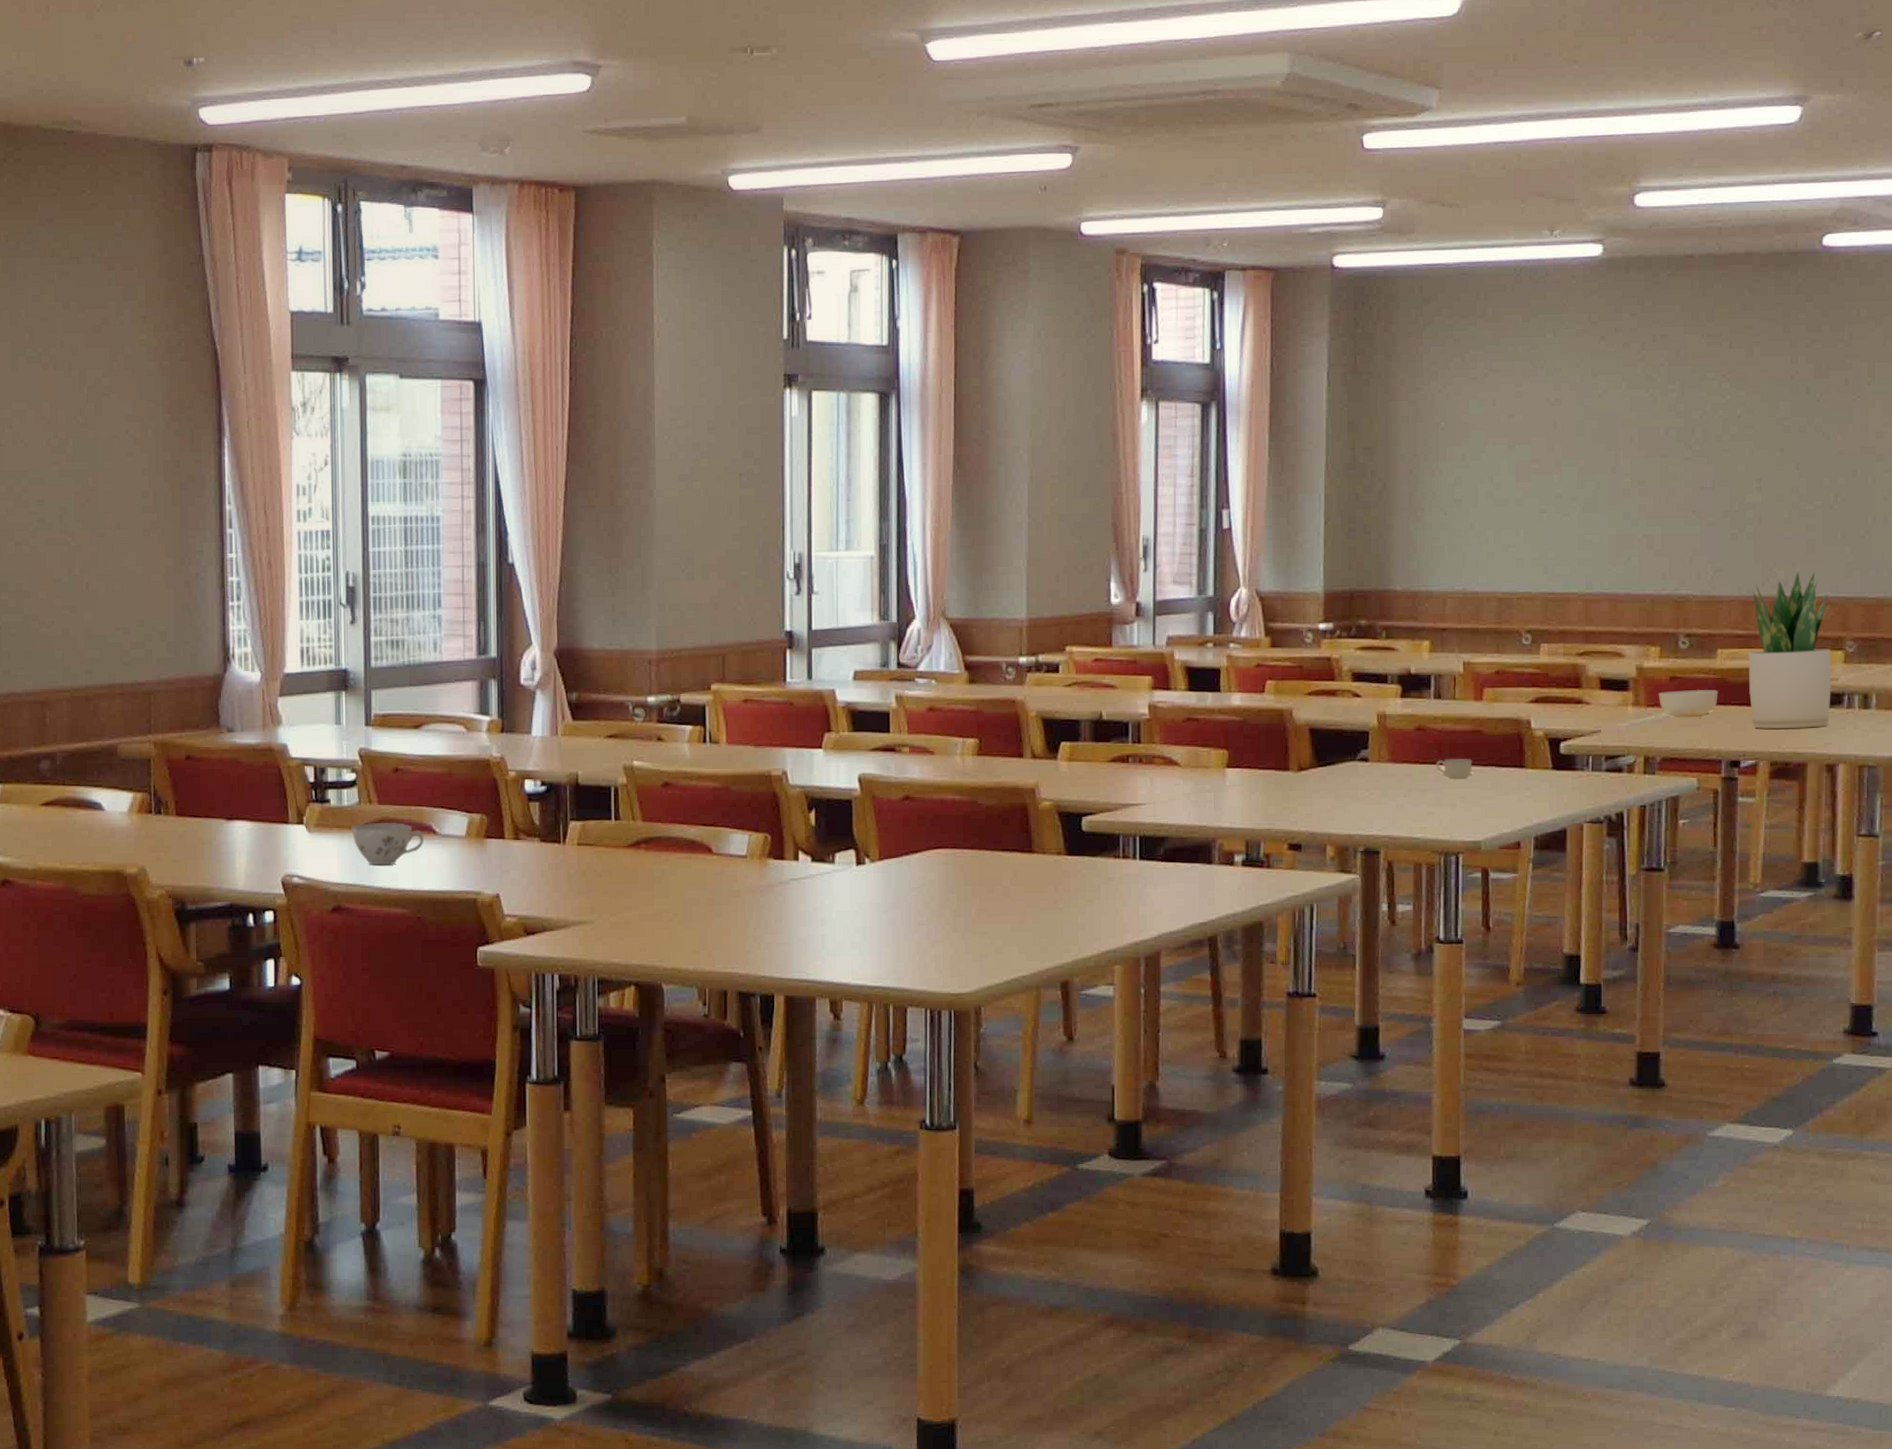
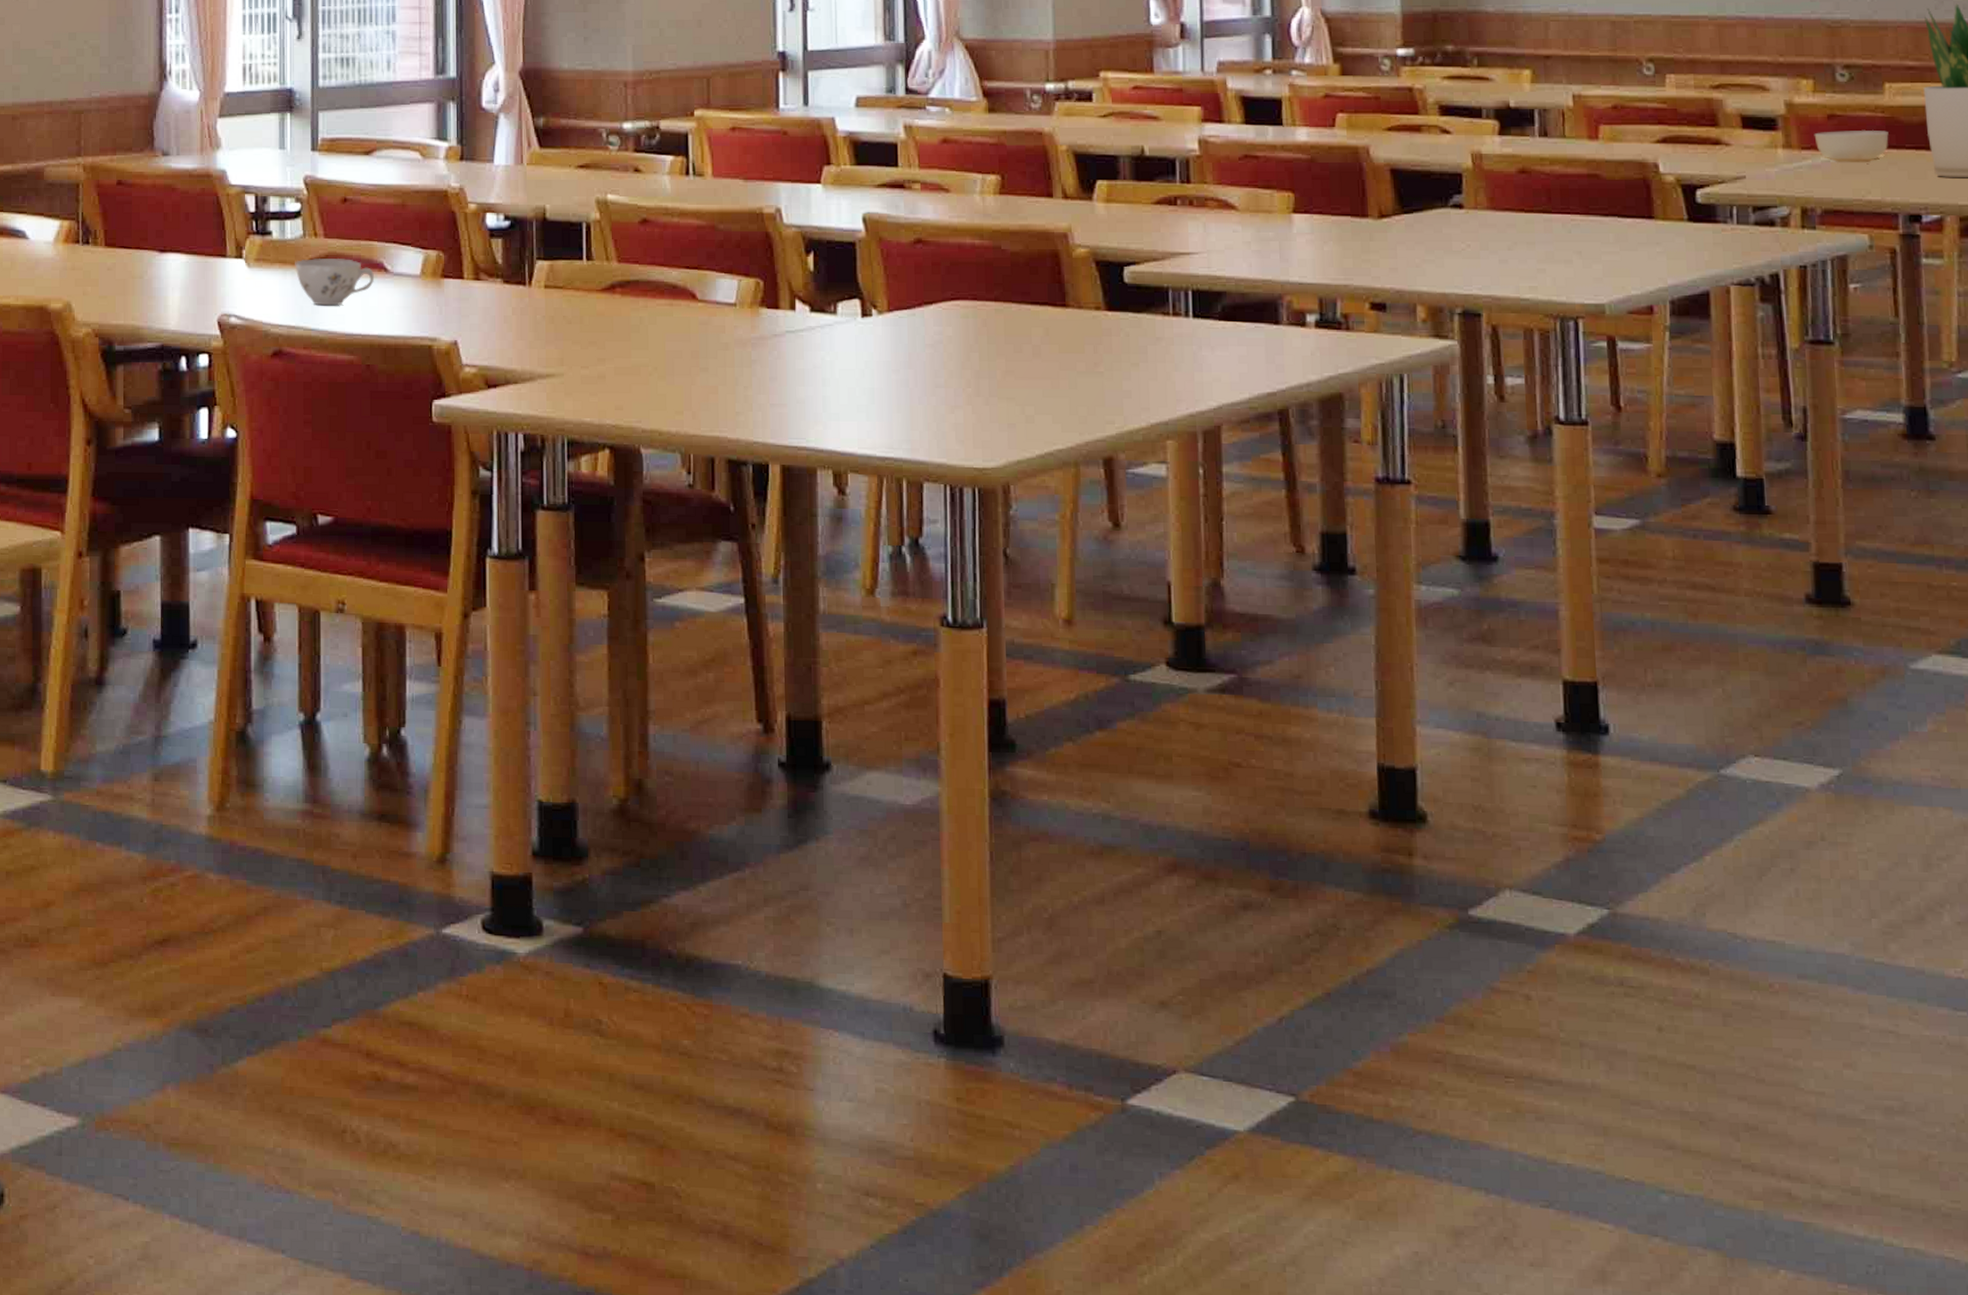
cup: present [1435,759,1473,780] -> none [1544,207,1590,232]

